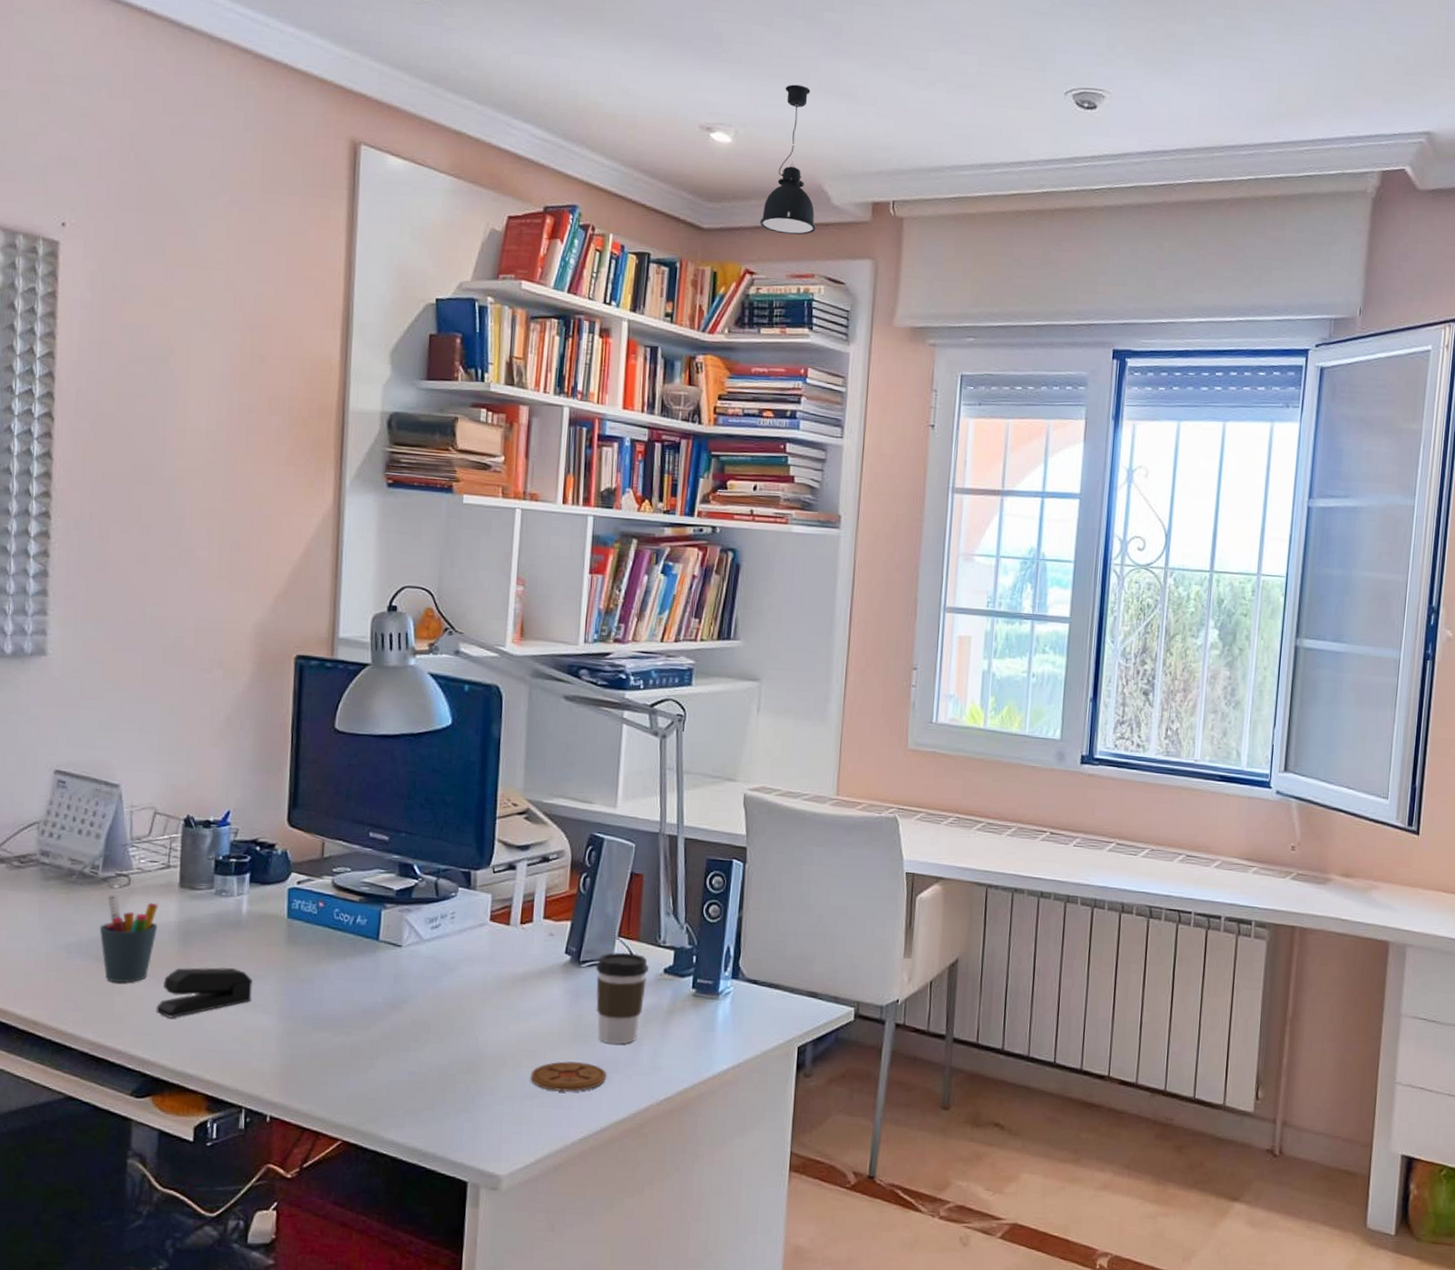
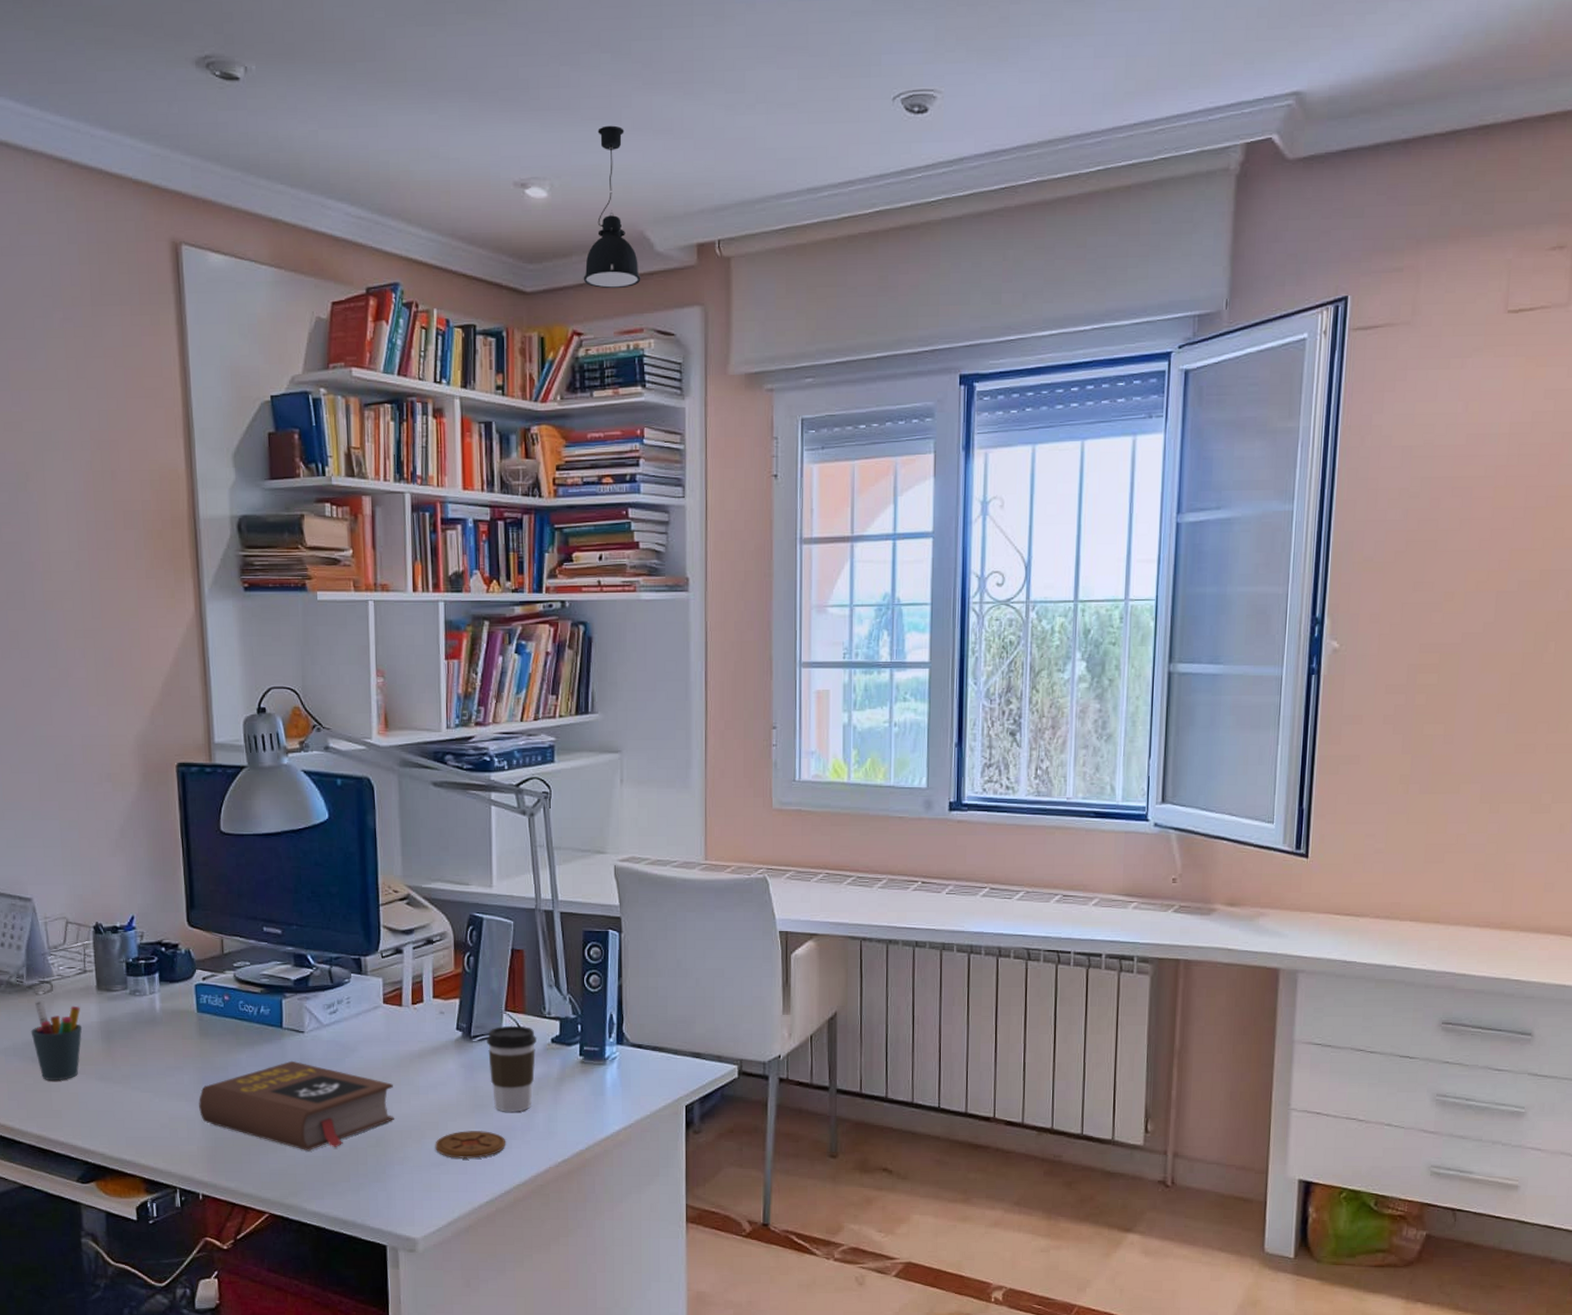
stapler: present [156,967,253,1018] -> none [90,1062,174,1110]
book: none [277,976,492,1075] -> present [199,1060,394,1151]

